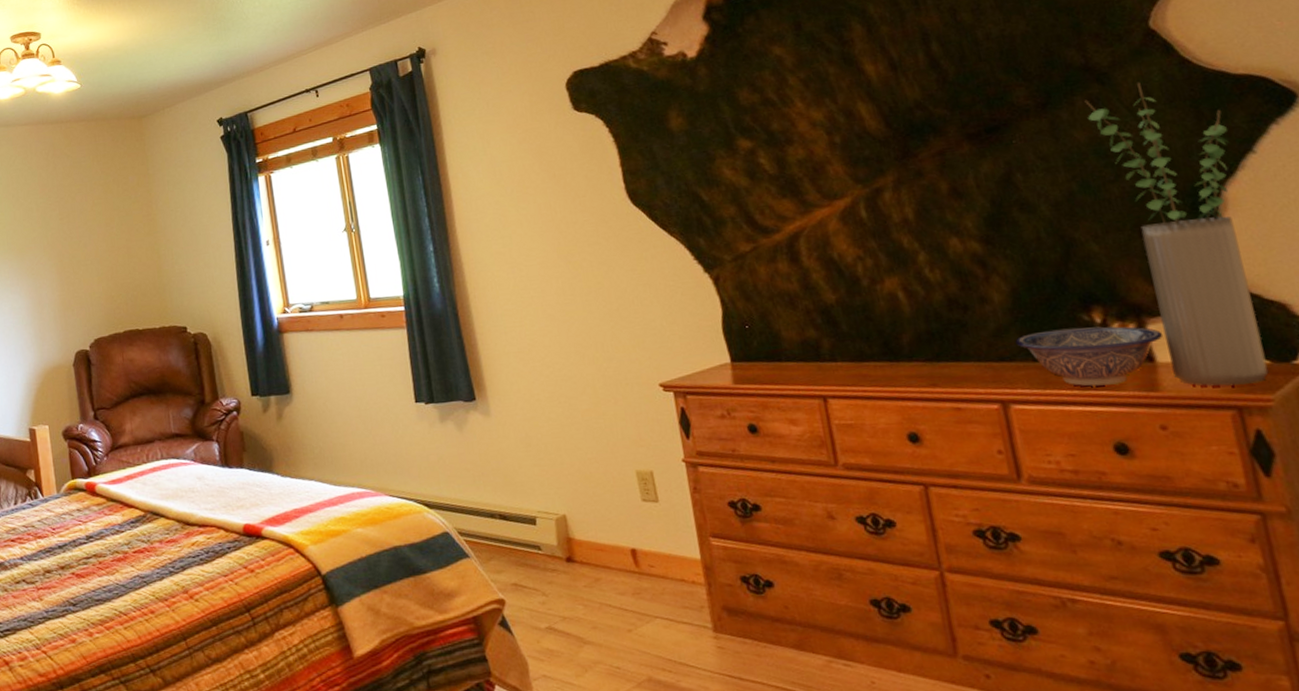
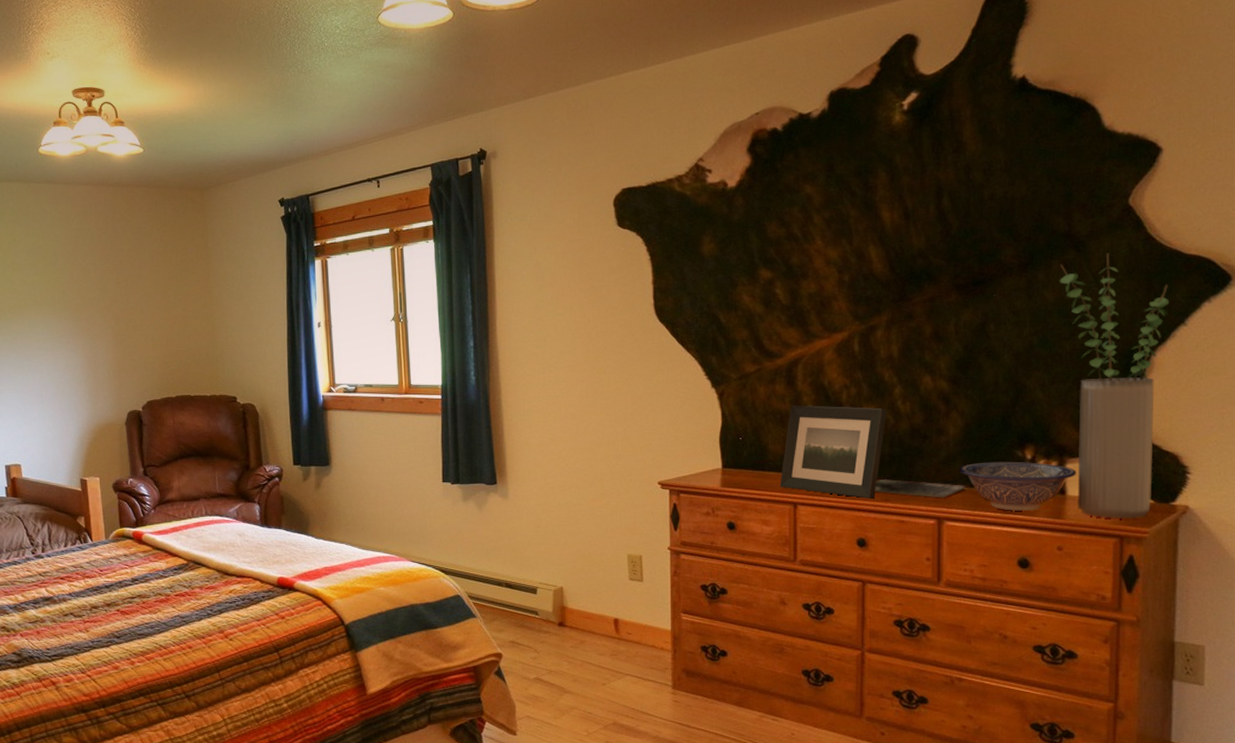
picture frame: none [798,279,920,386] -> present [779,405,887,500]
magazine: none [917,360,1029,378] -> present [875,479,966,498]

